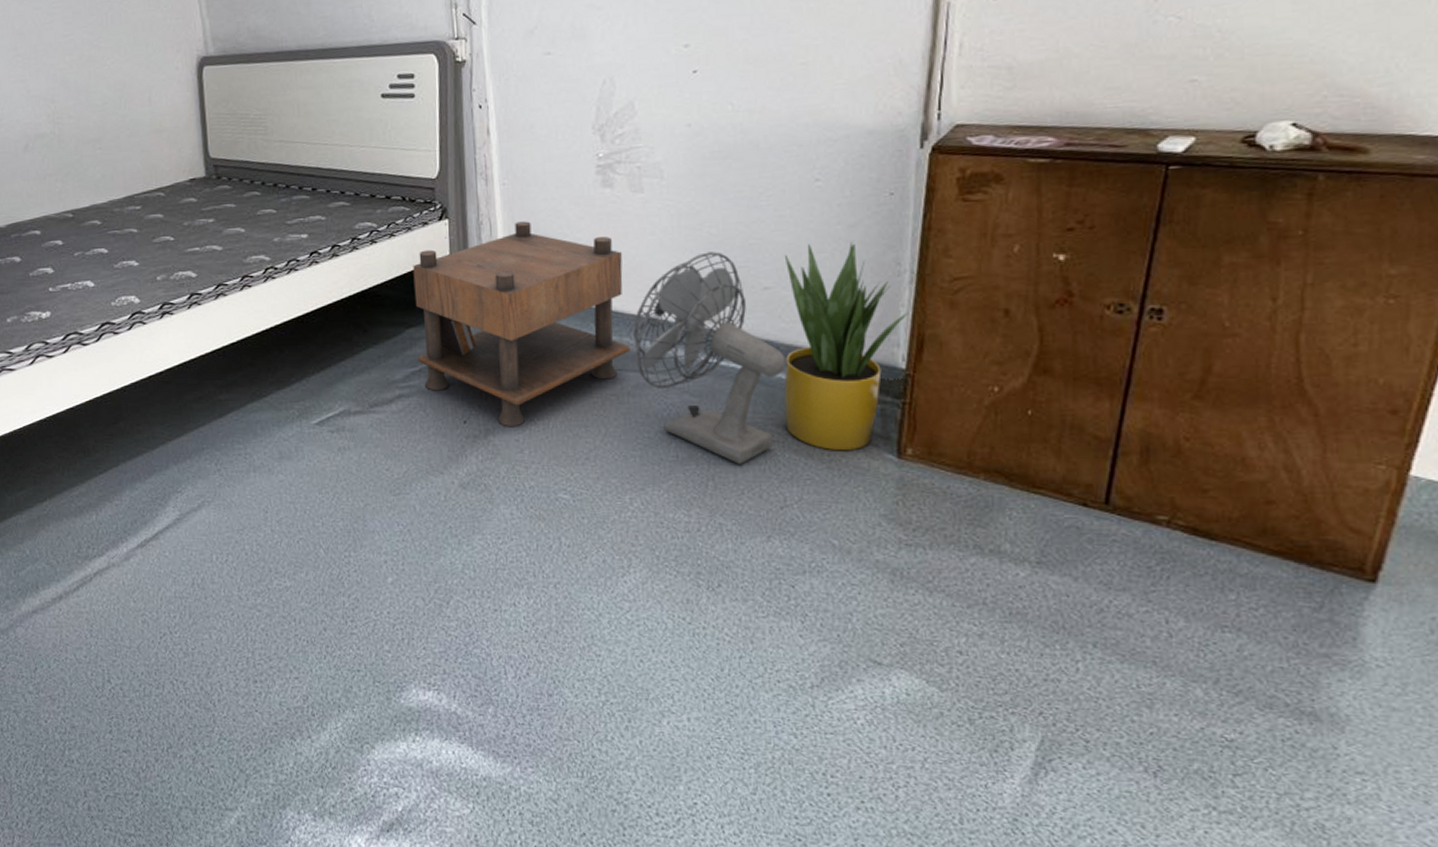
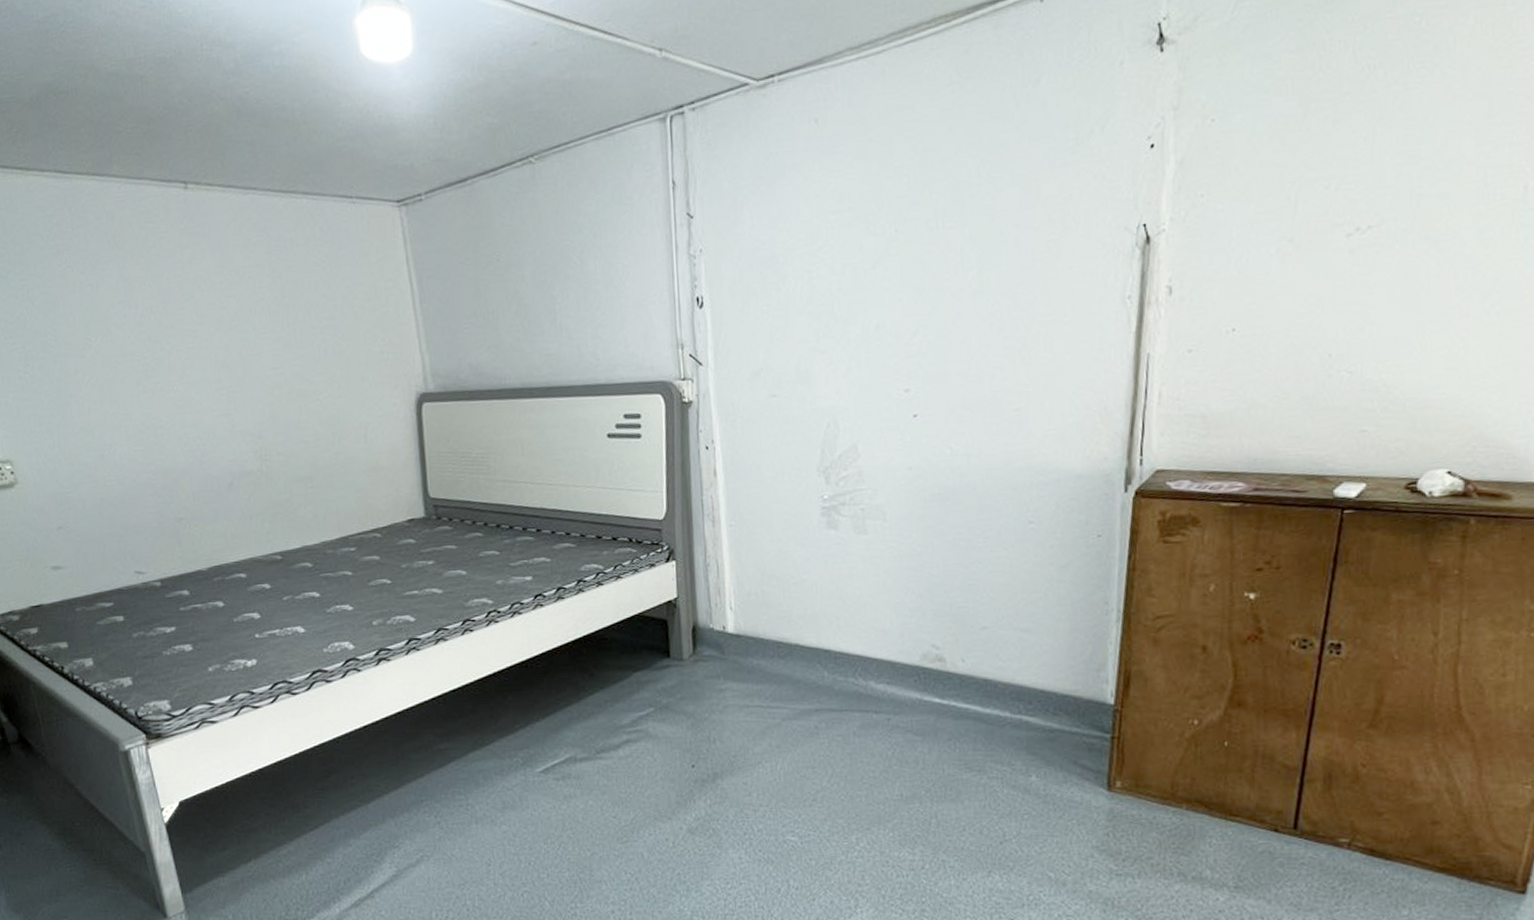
nightstand: present [412,221,630,427] -> none [640,562,855,771]
electric fan: present [633,252,786,464] -> none [858,592,1004,801]
planter: present [784,241,908,451] -> none [1001,582,1116,786]

